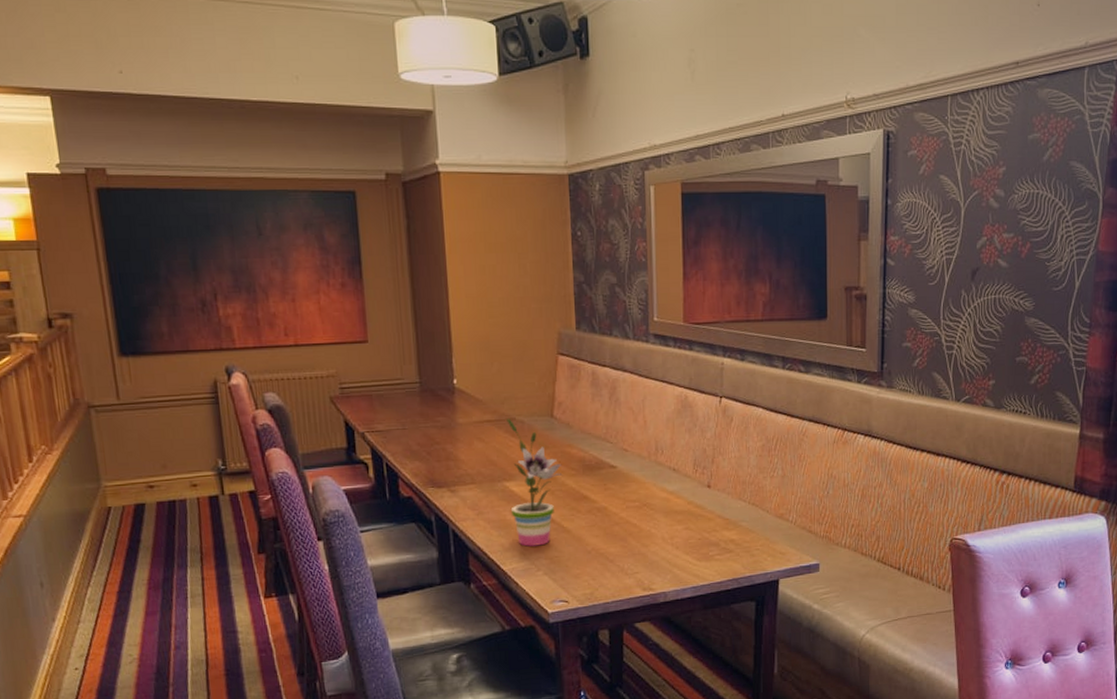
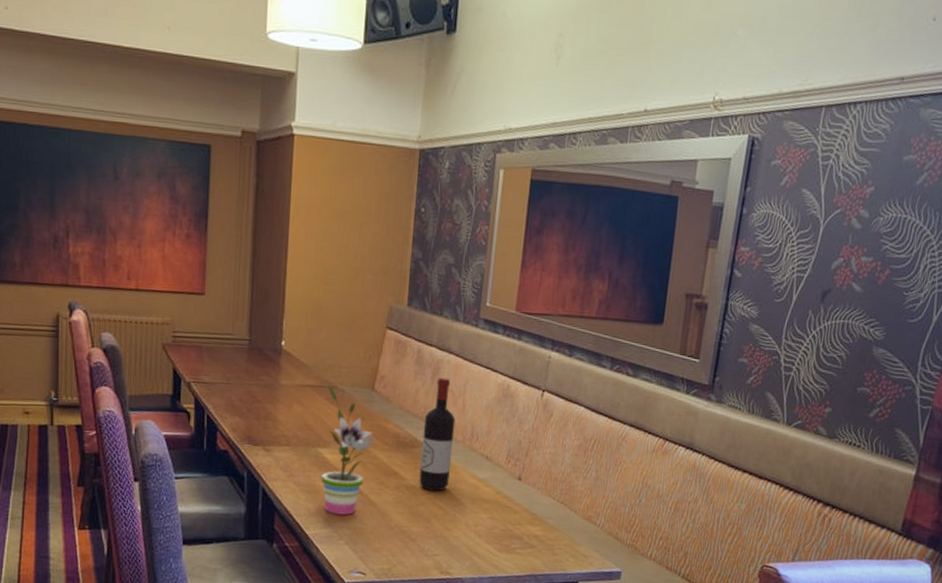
wine bottle: none [607,396,640,510] -> present [419,377,456,492]

